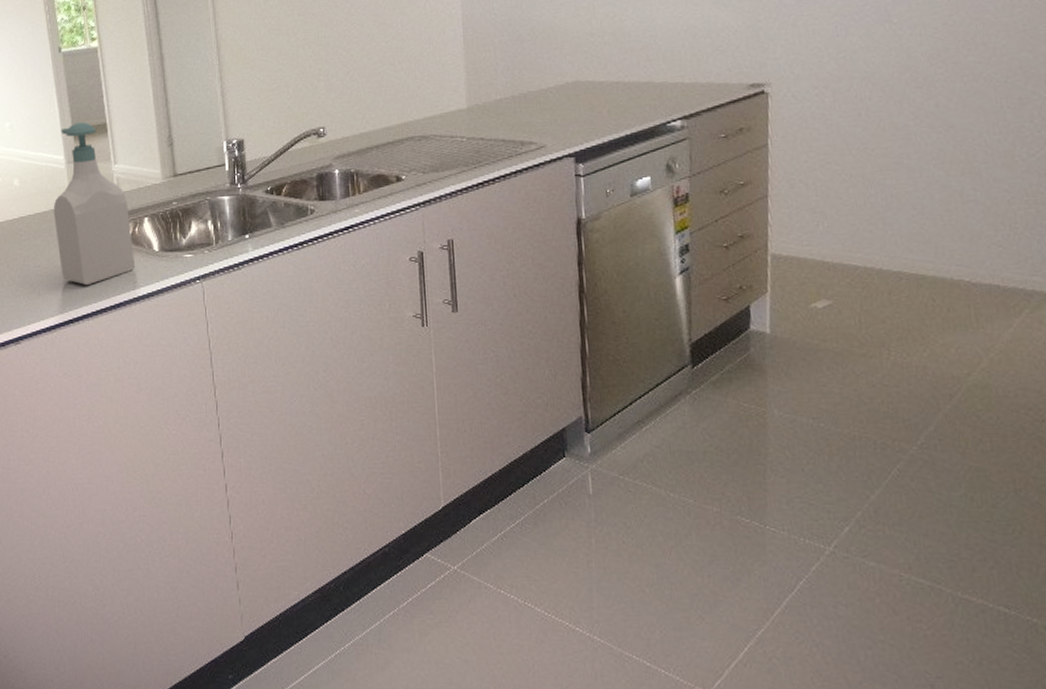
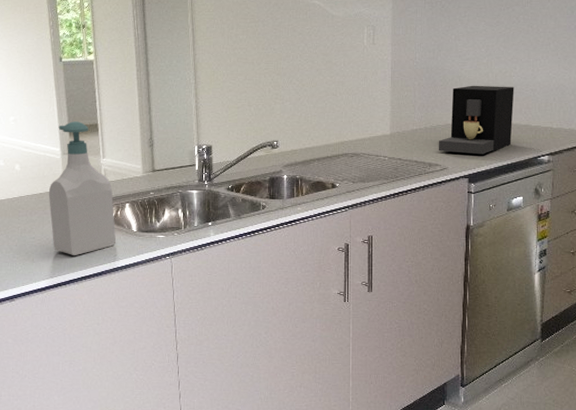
coffee maker: none [530,34,629,126] -> present [438,85,514,155]

